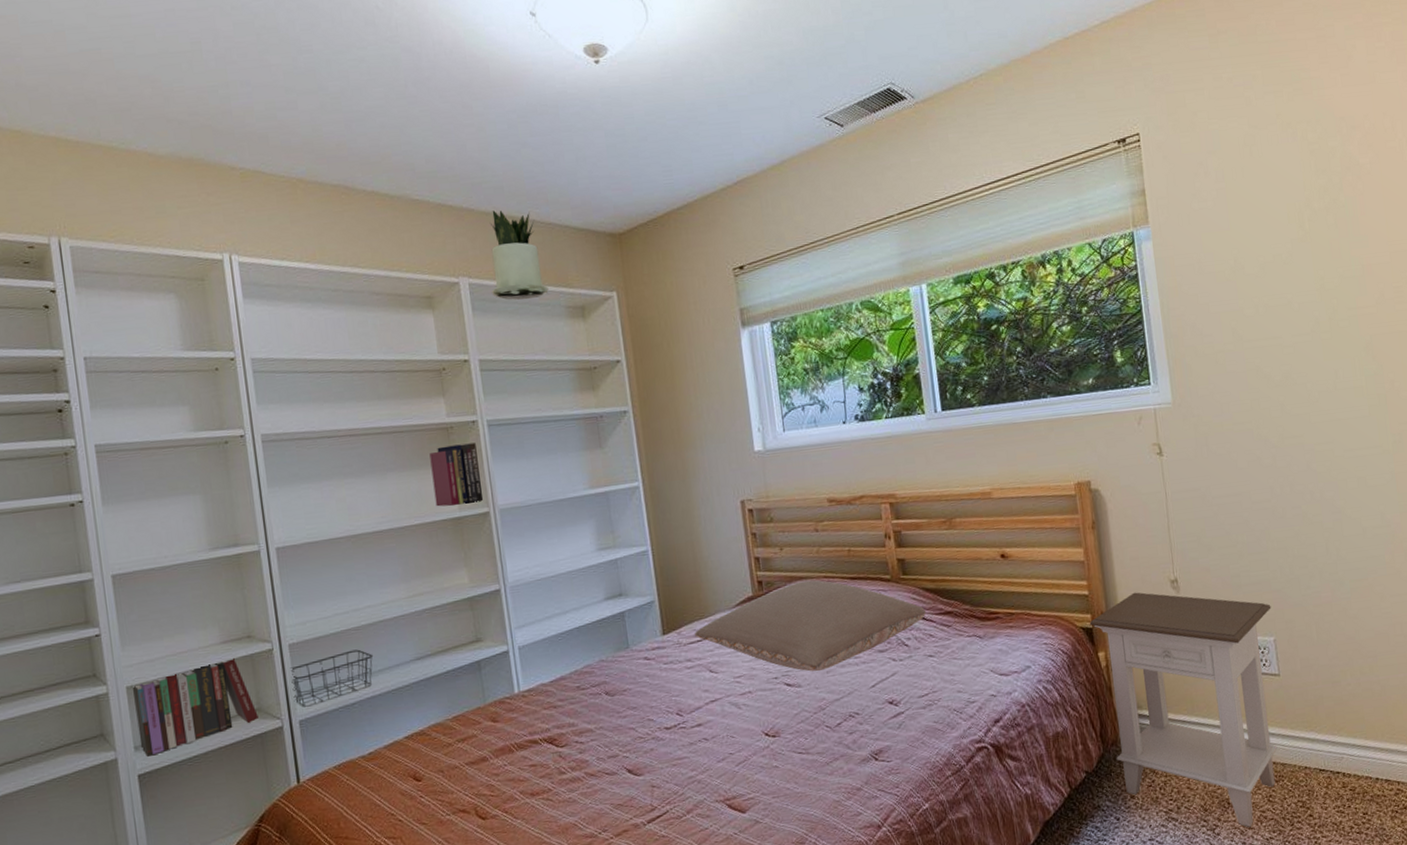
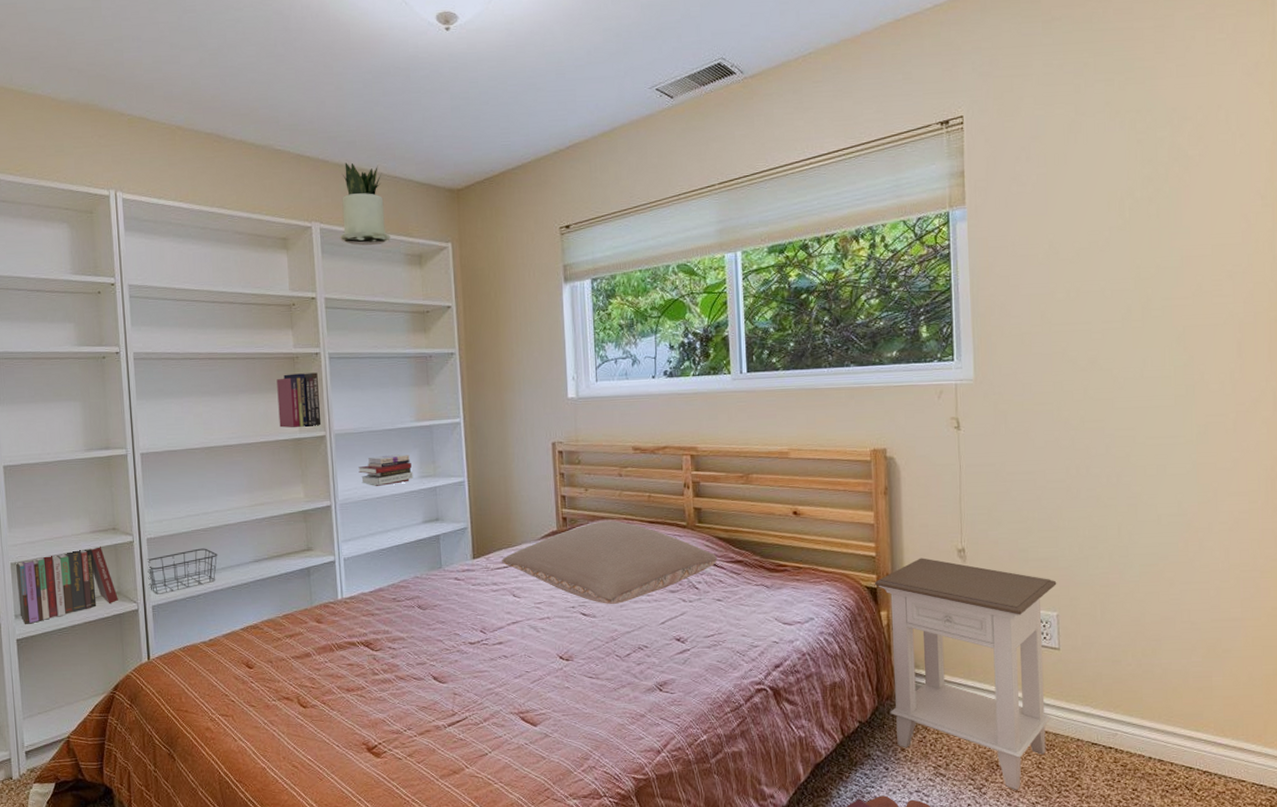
books: none [528,525,591,565] -> present [358,453,413,487]

